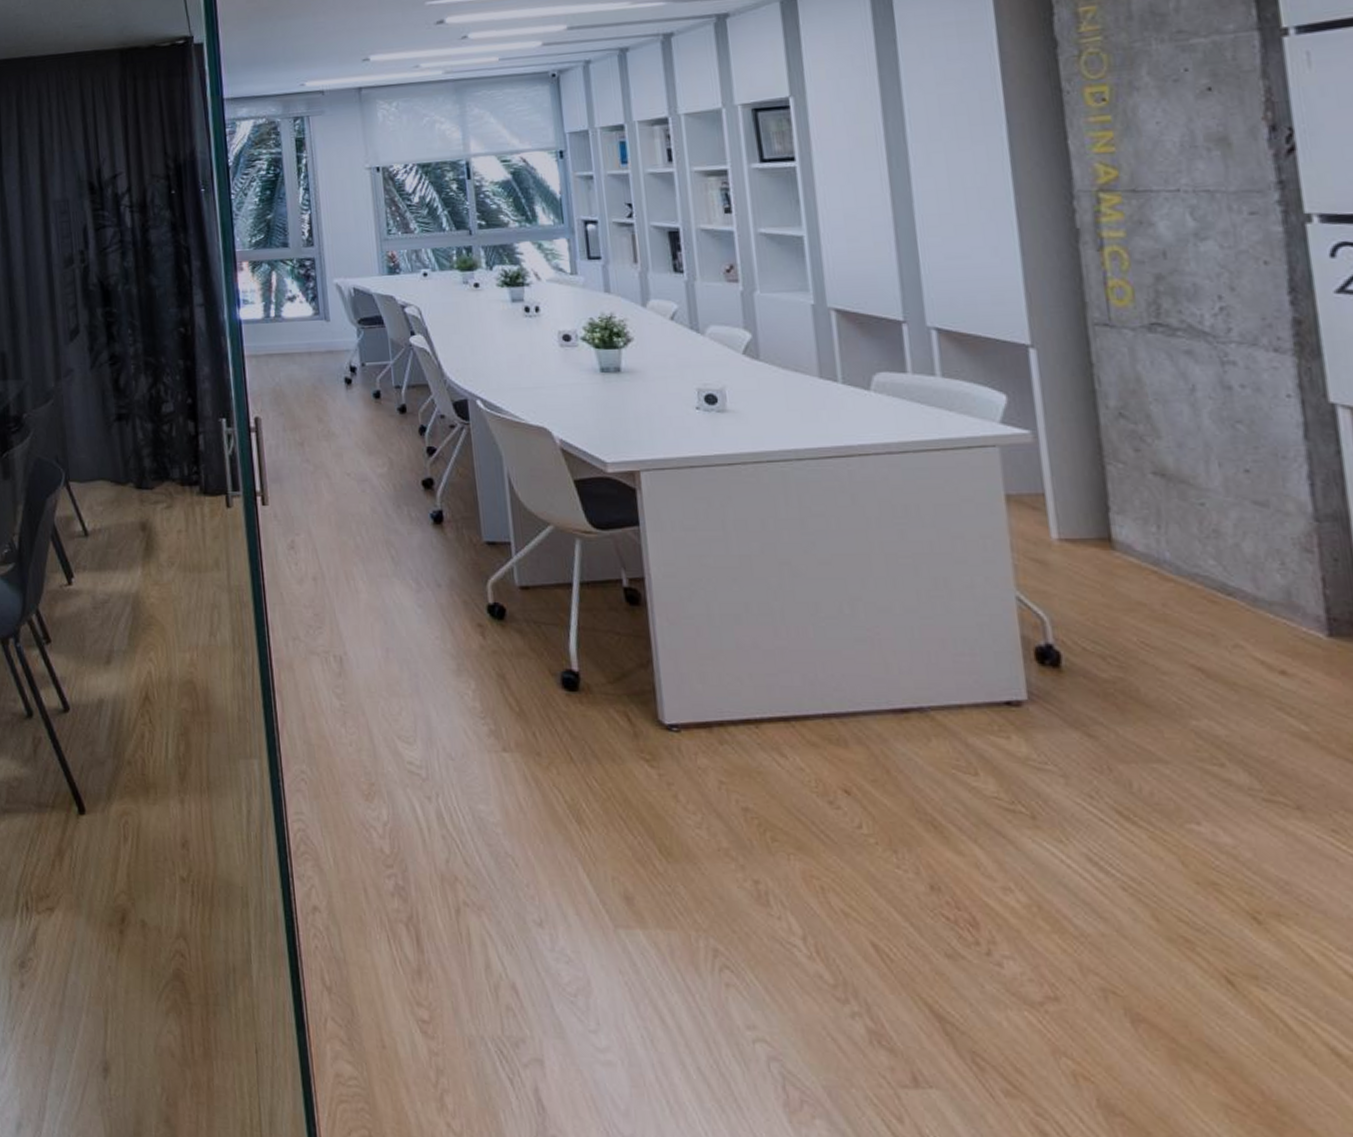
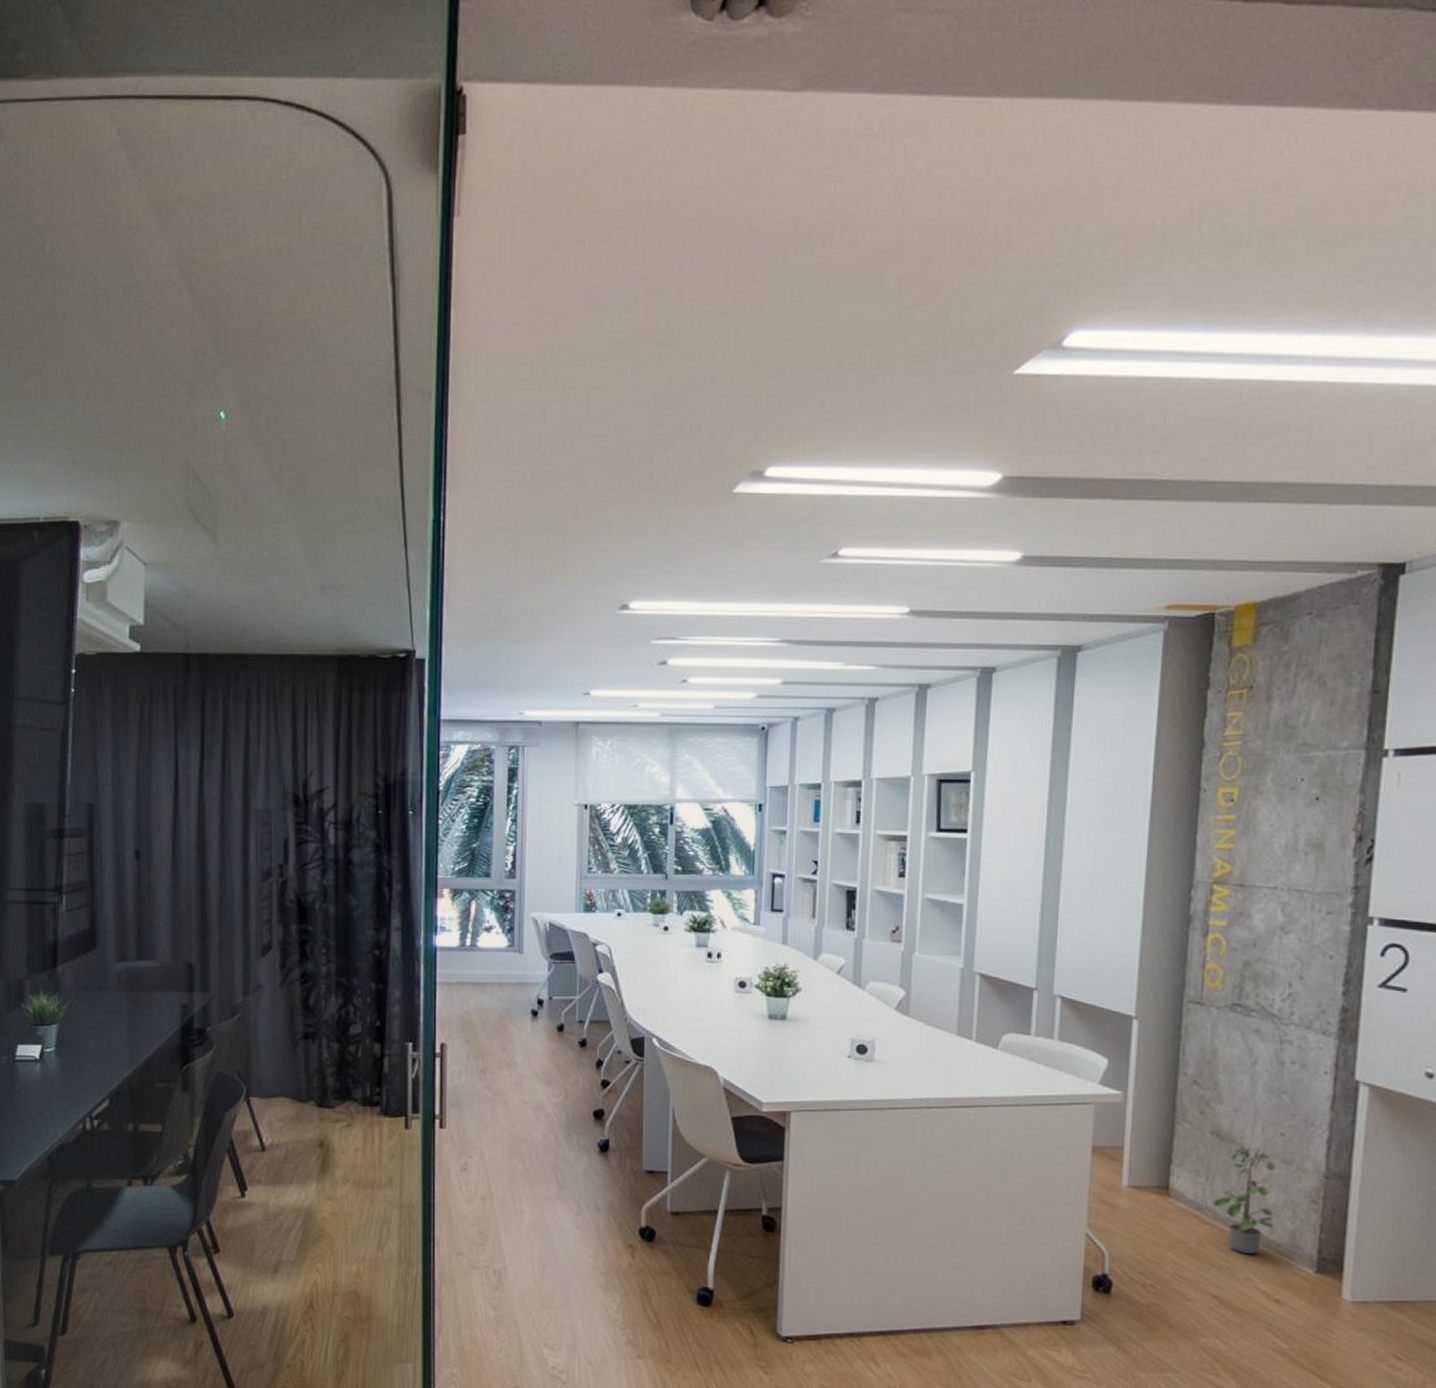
potted plant: none [1172,484,1260,617] -> present [1213,1144,1275,1255]

